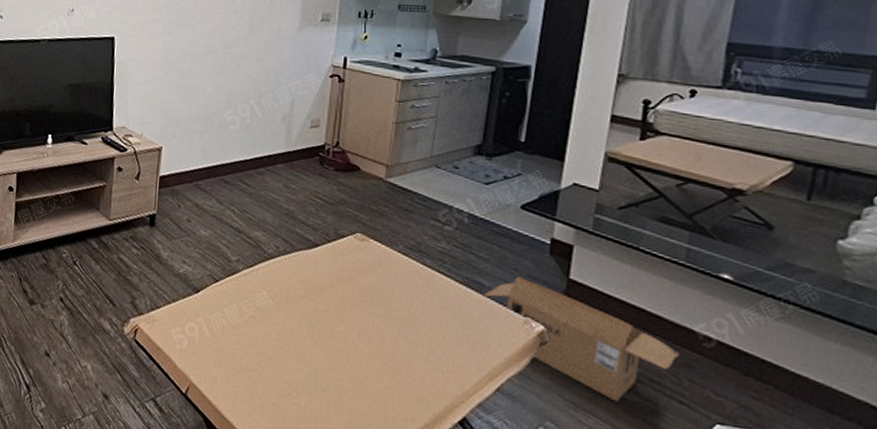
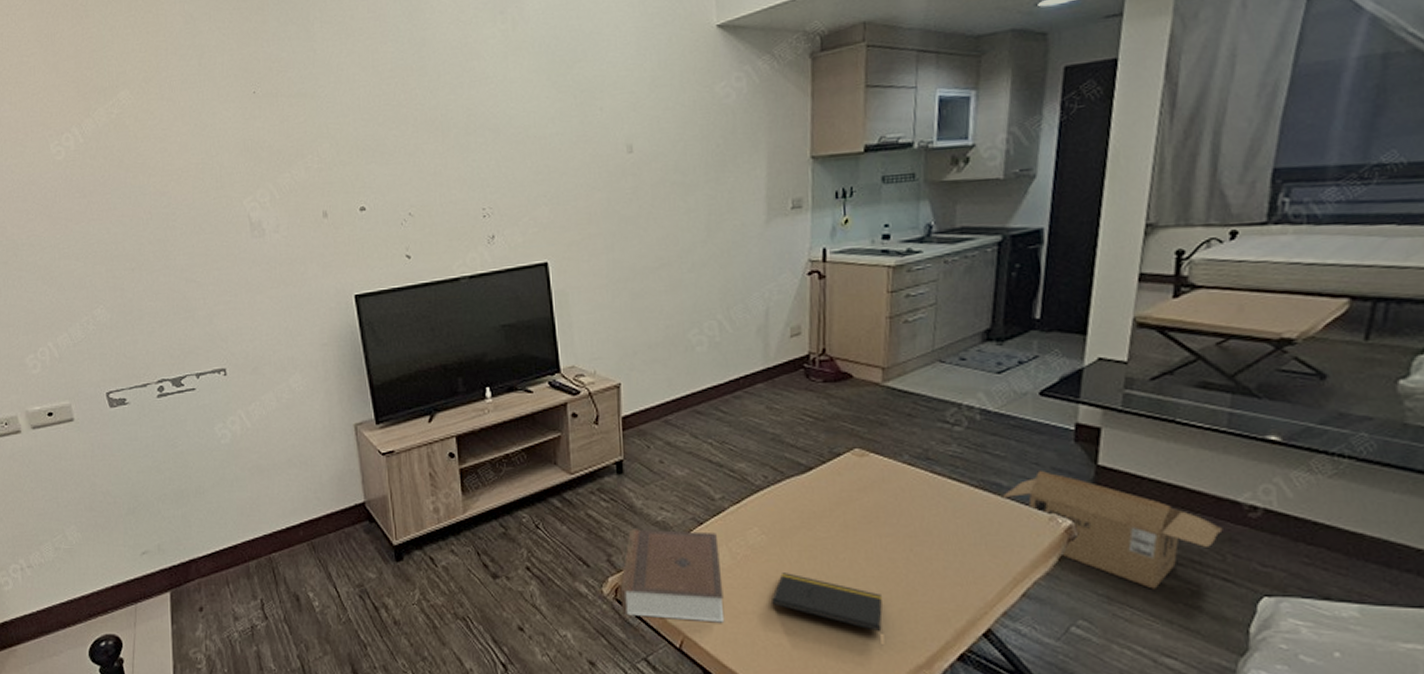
book: none [138,277,230,376] -> present [620,529,725,623]
notepad: none [272,337,371,406] -> present [772,573,883,632]

